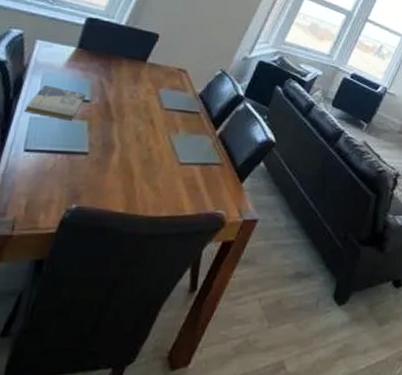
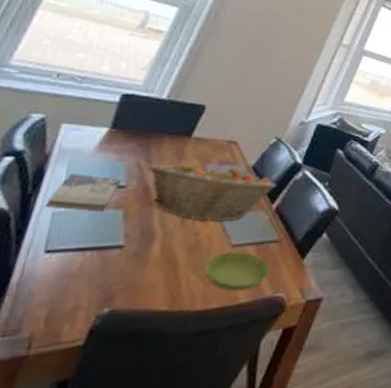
fruit basket: none [109,83,220,143] -> present [149,162,276,223]
saucer: none [157,169,213,204] -> present [205,251,270,291]

